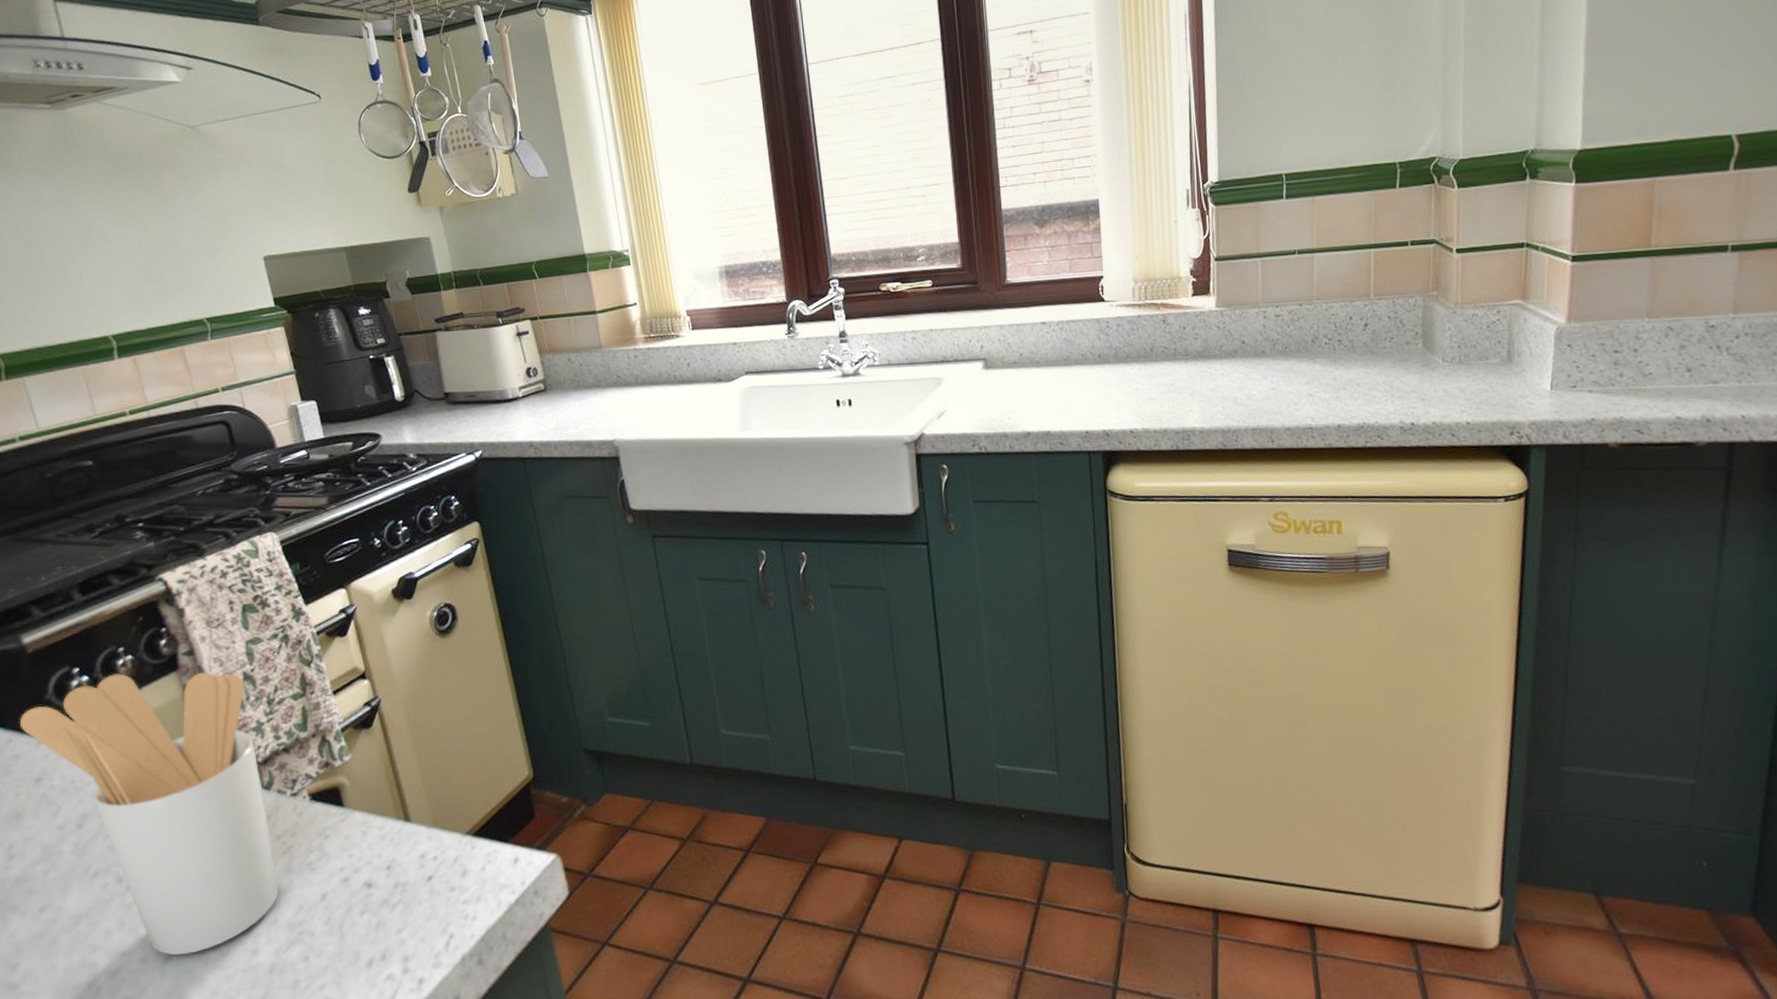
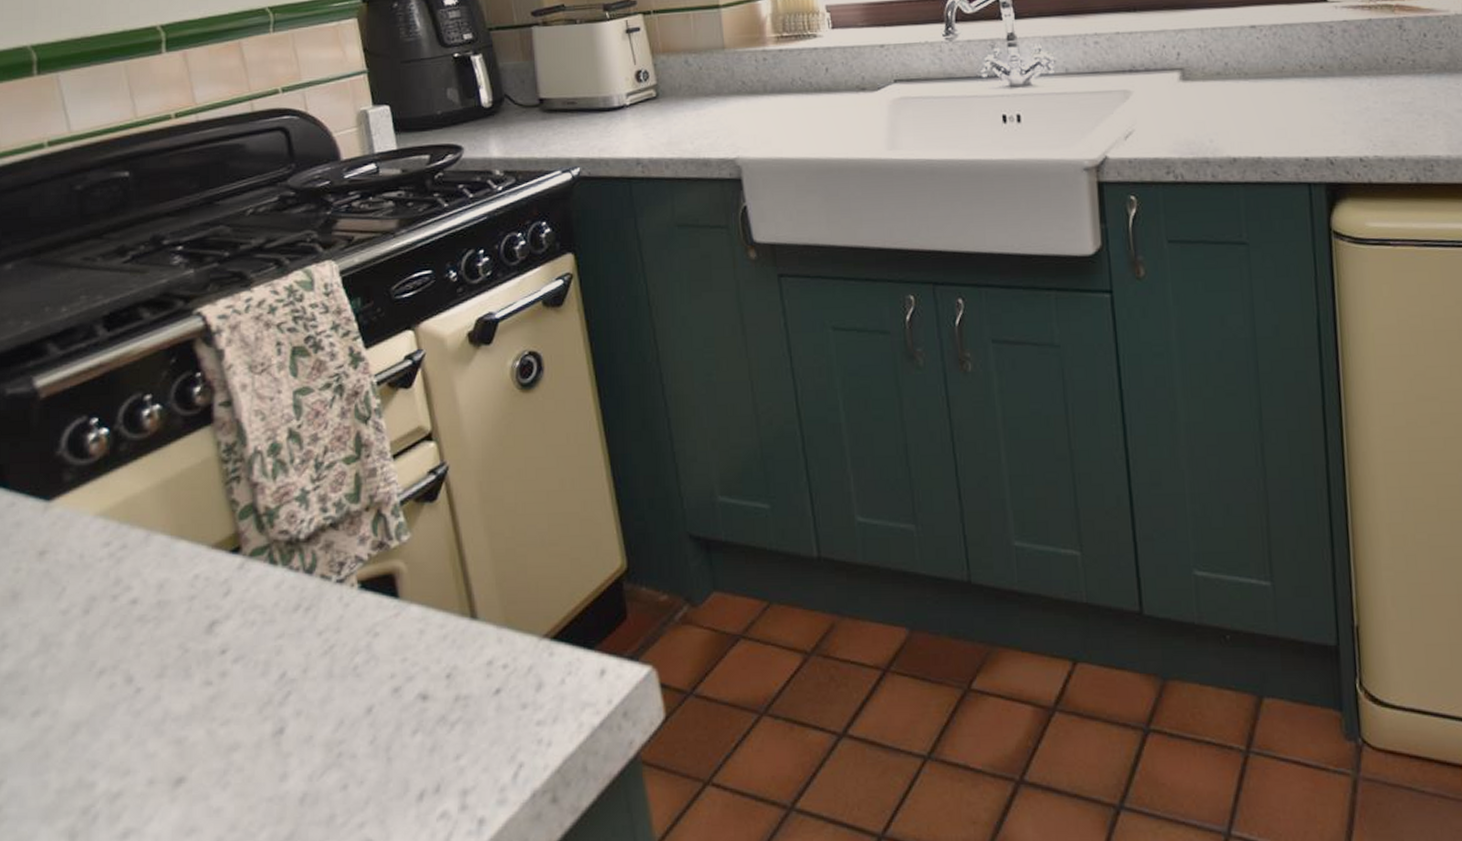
utensil holder: present [20,672,280,956] -> none [26,426,317,778]

